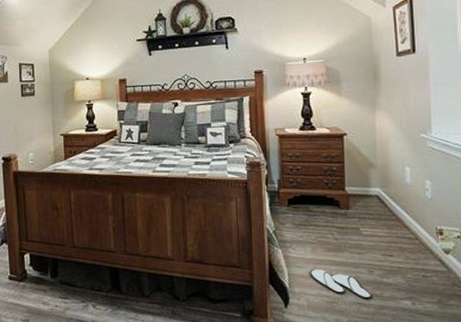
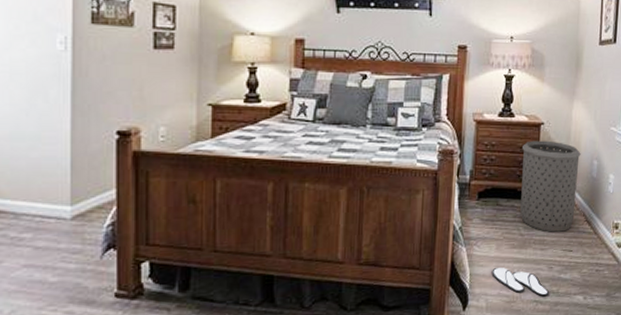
laundry basket: none [327,150,391,237] -> present [520,140,581,232]

